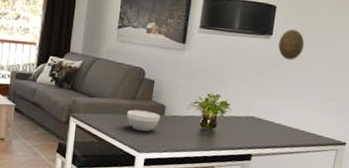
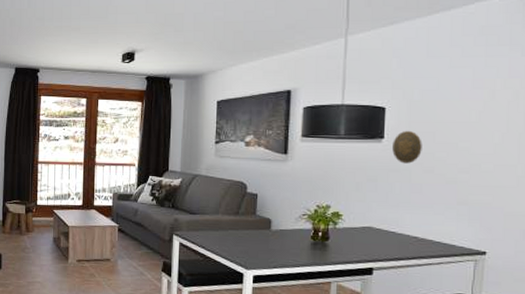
bowl: present [127,109,160,132] -> none [231,225,267,248]

